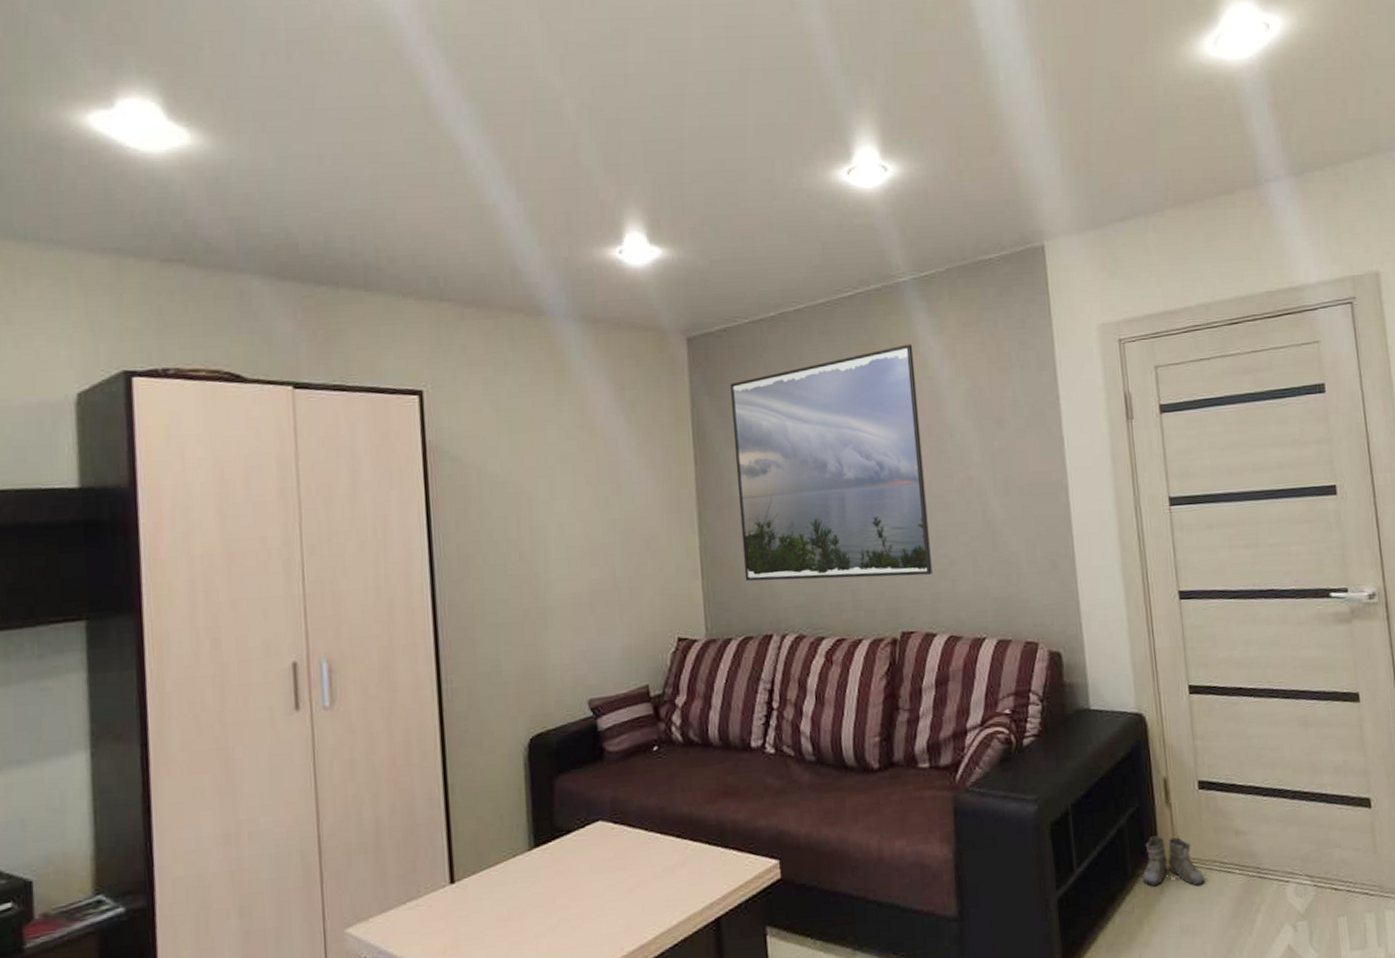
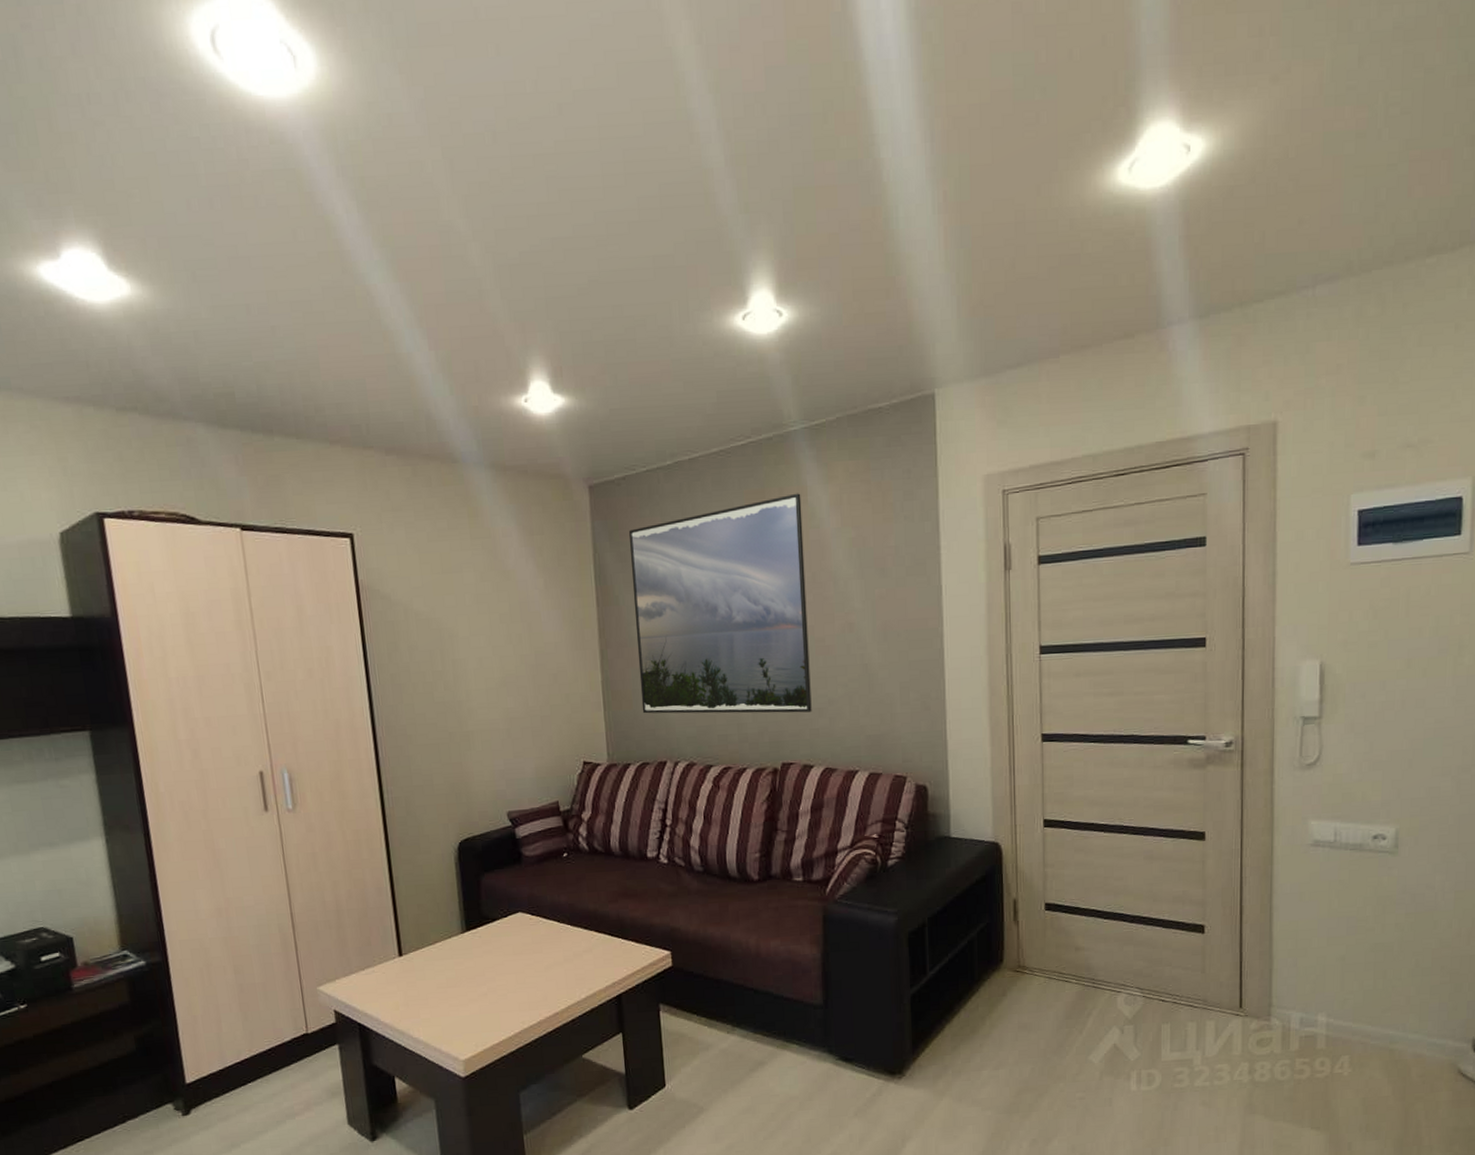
boots: present [1139,835,1205,887] -> none [985,948,1044,992]

